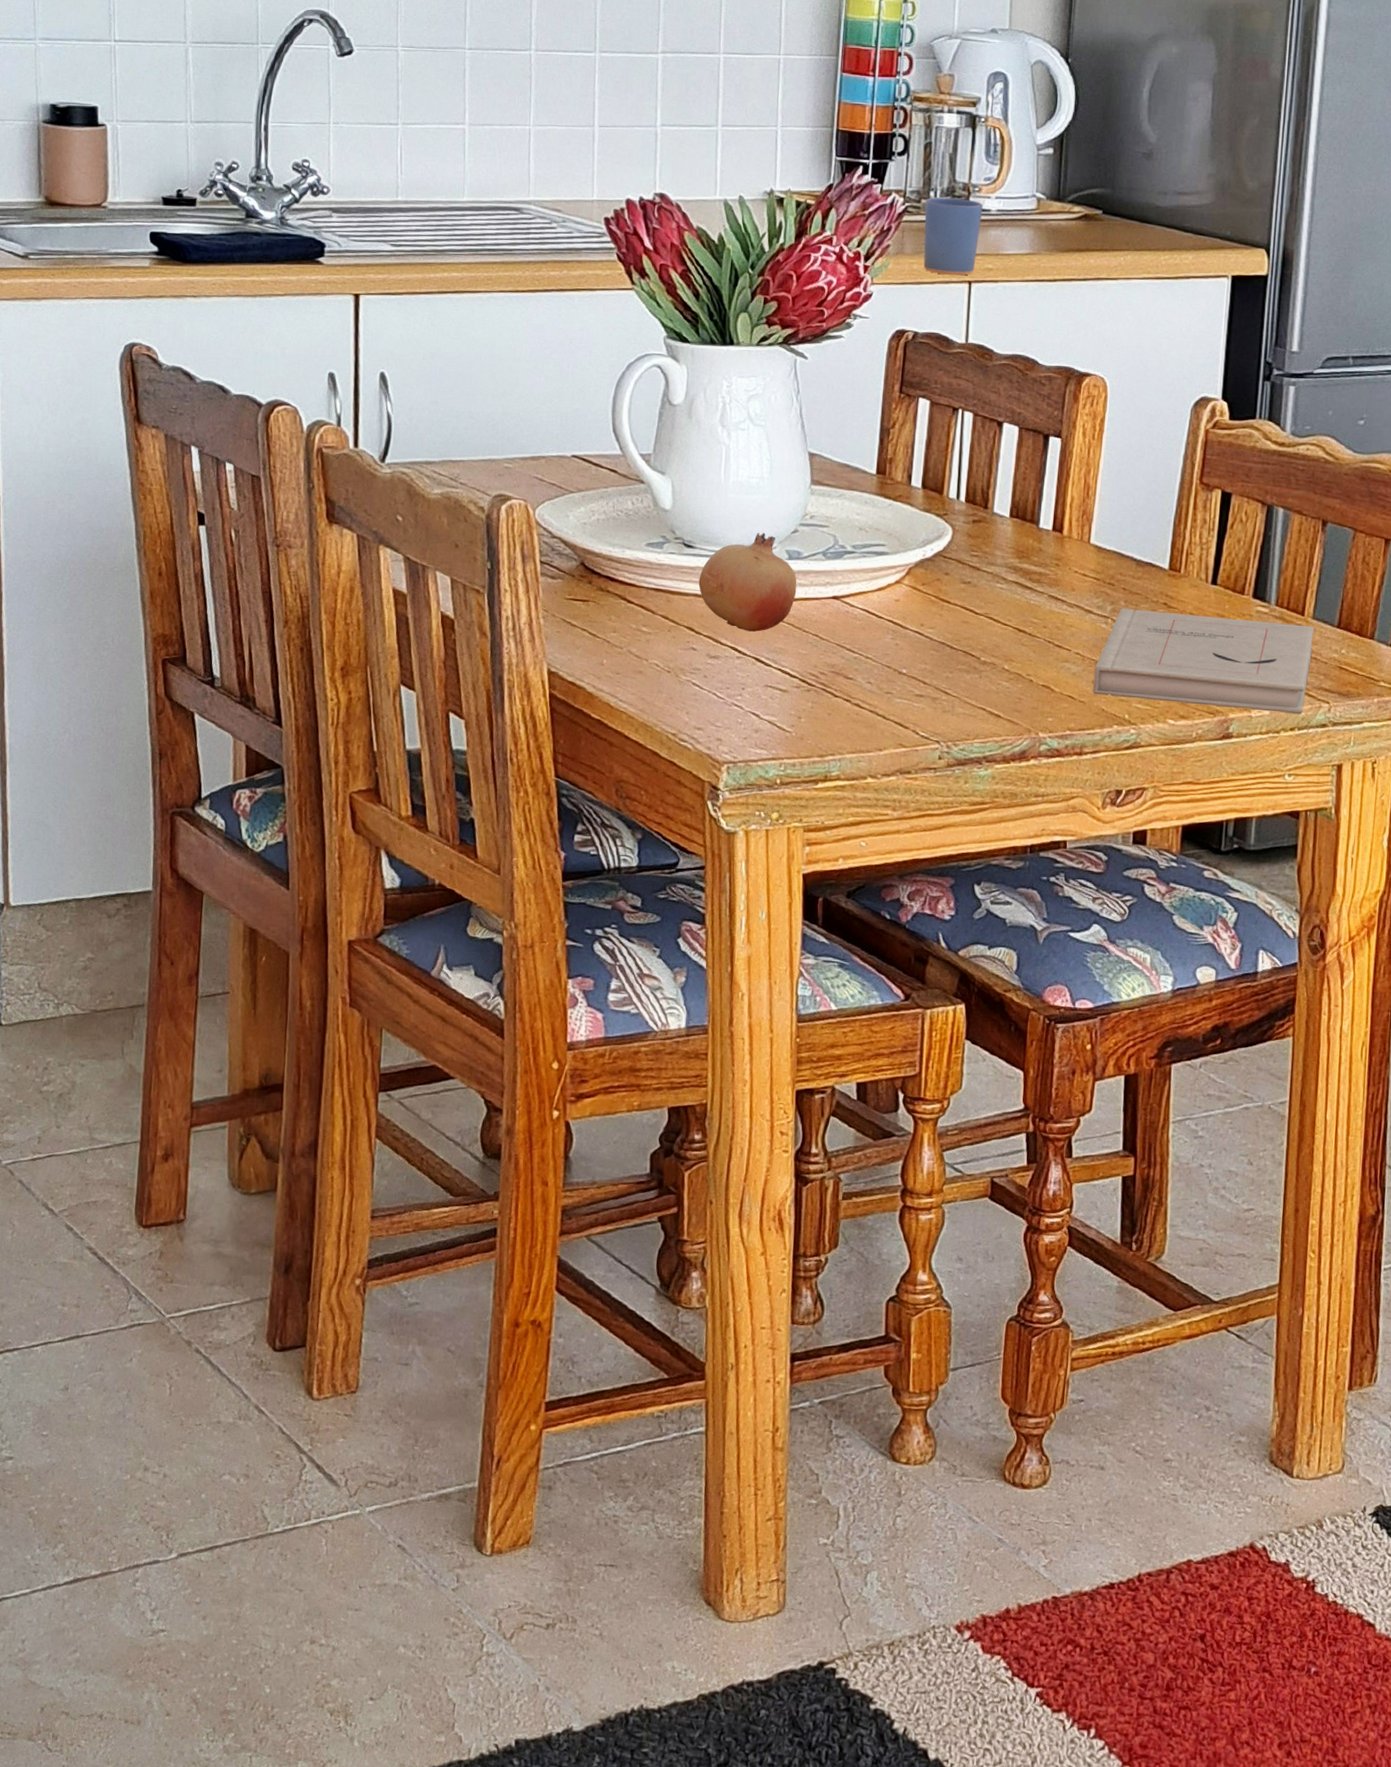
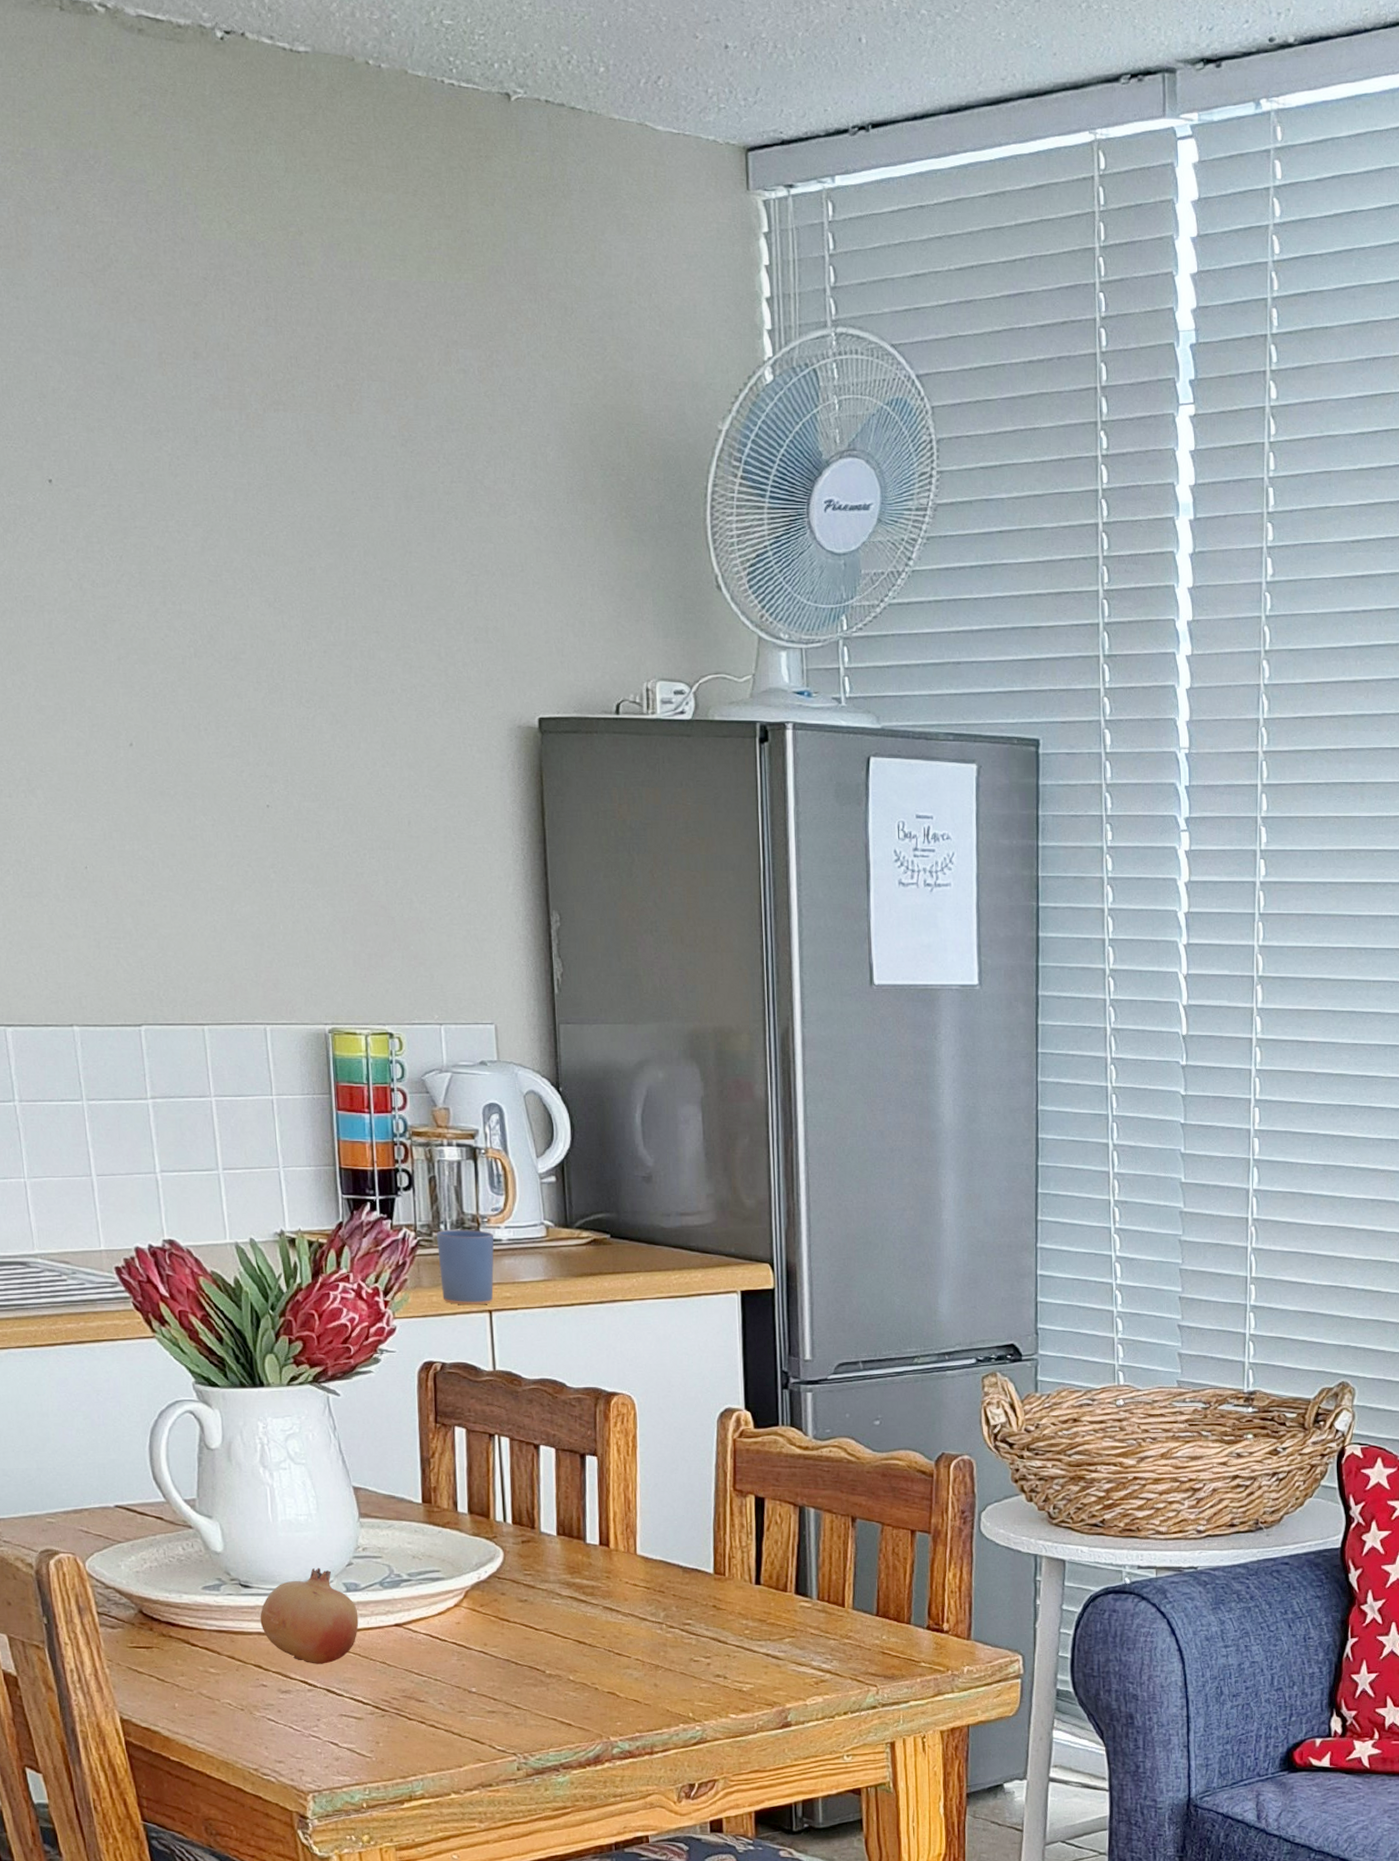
book: present [1093,608,1315,715] -> none [655,1613,856,1700]

